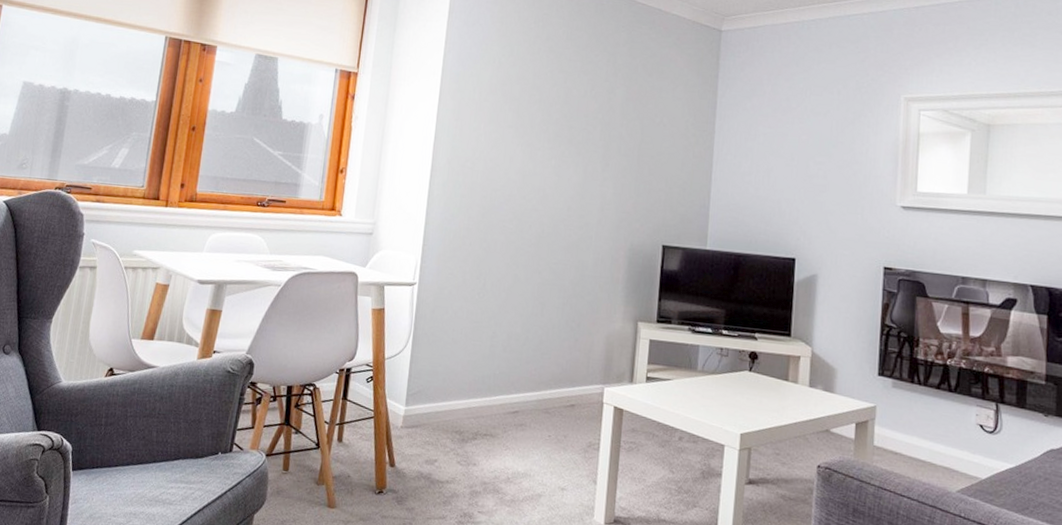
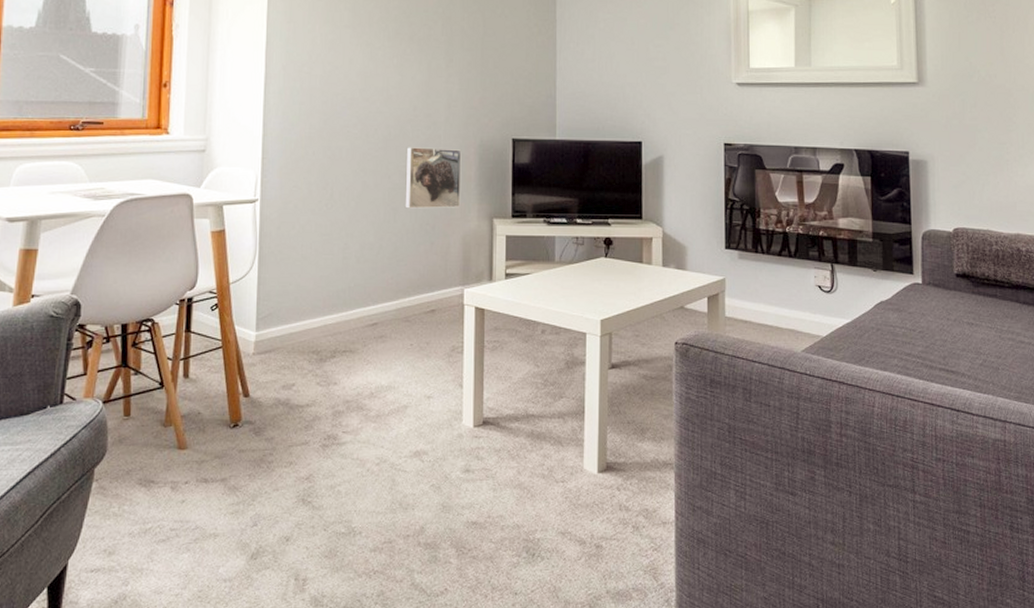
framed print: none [552,245,612,308] -> present [405,147,462,209]

